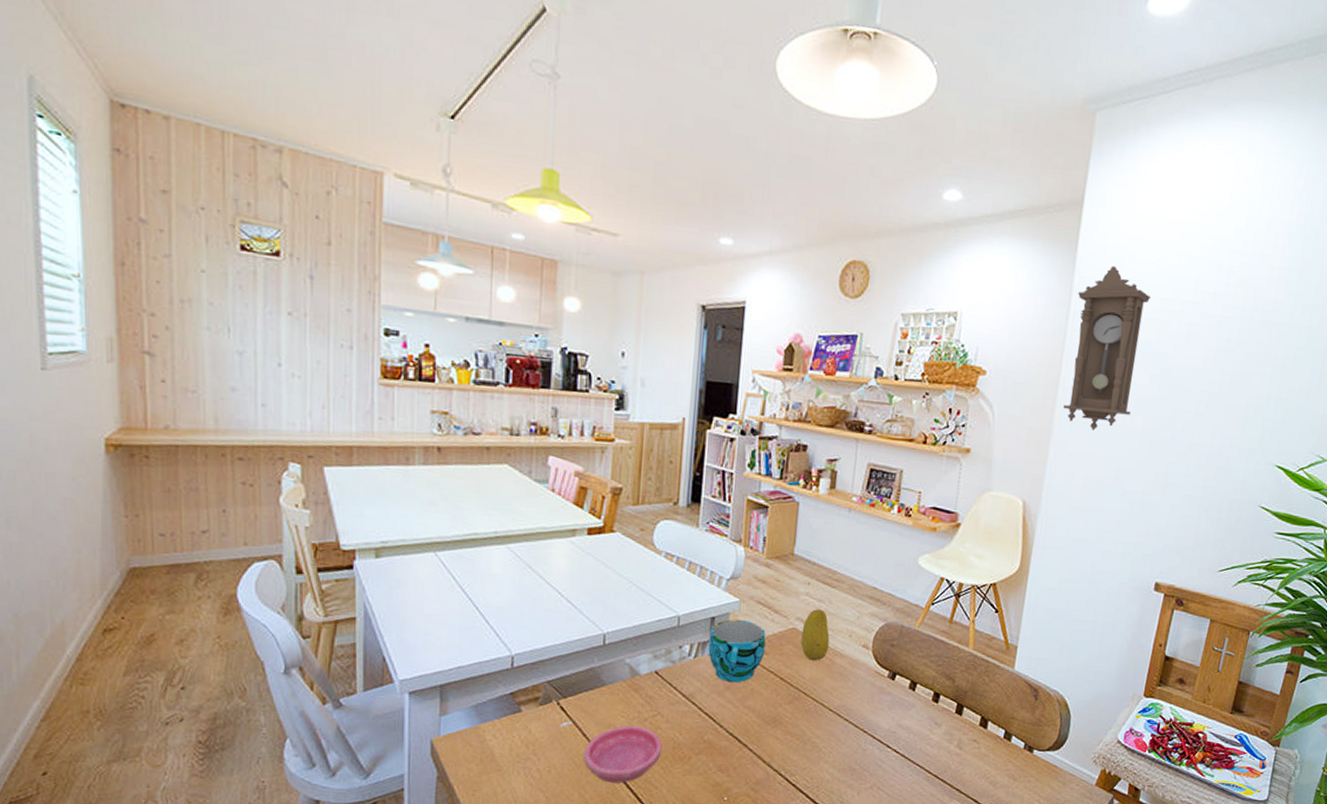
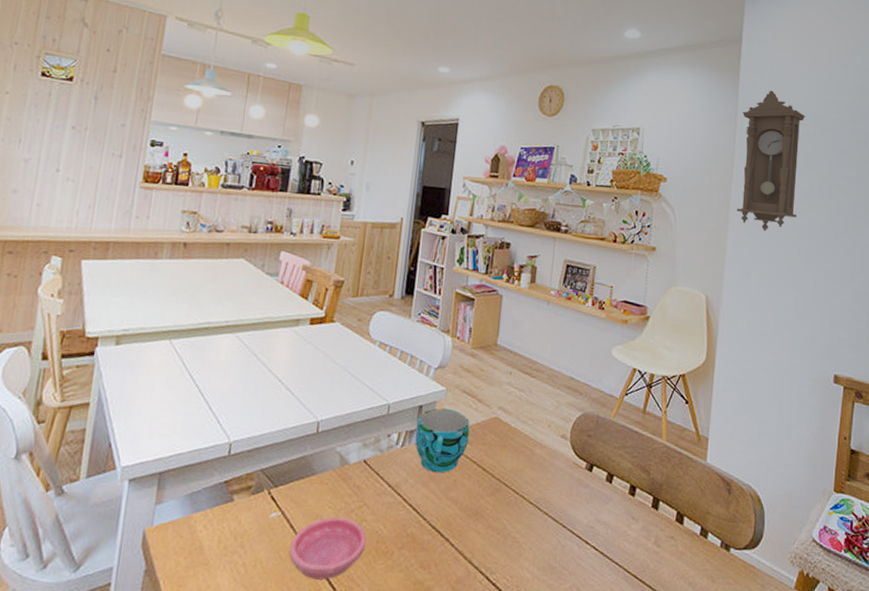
fruit: present [801,609,830,661] -> none [502,398,530,451]

